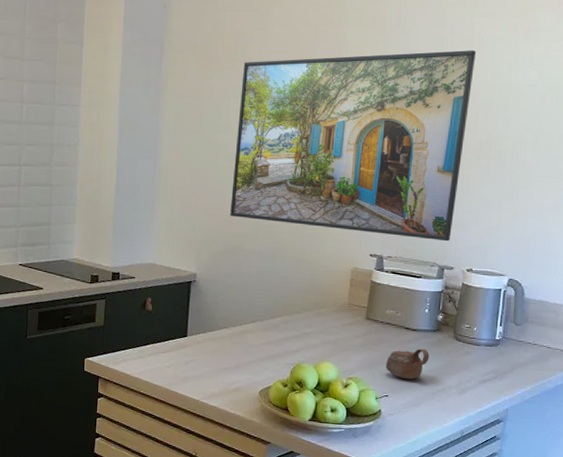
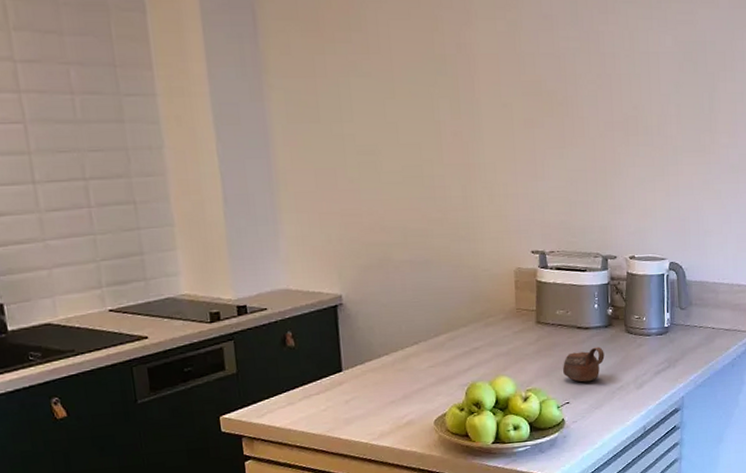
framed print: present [230,50,477,242] -> none [360,14,612,229]

